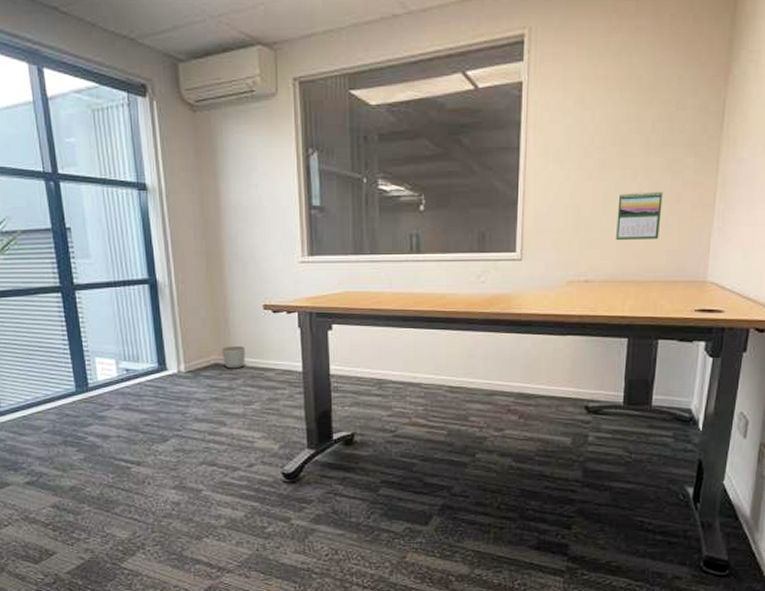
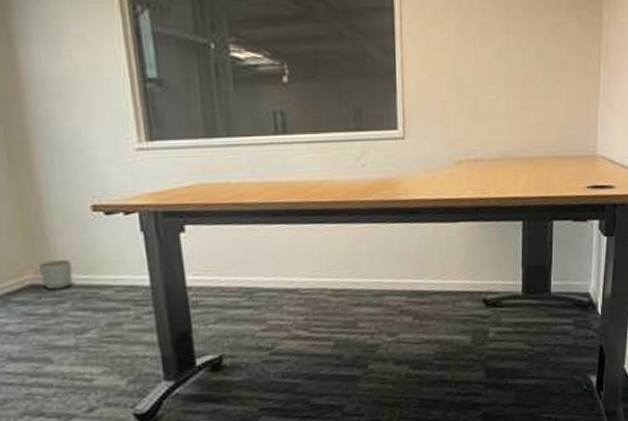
calendar: present [616,191,663,240] -> none [503,59,548,113]

